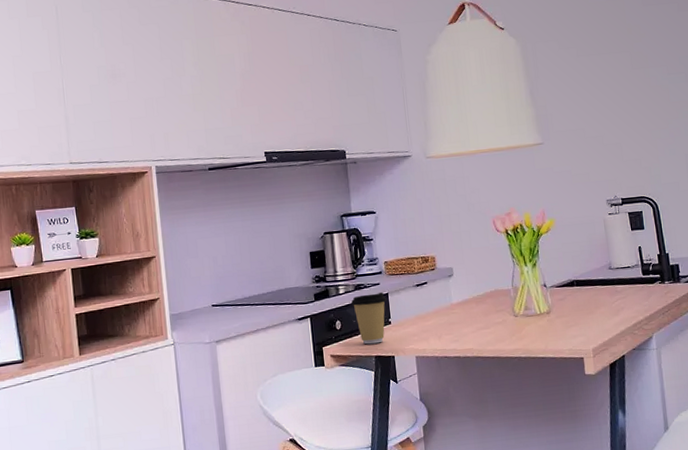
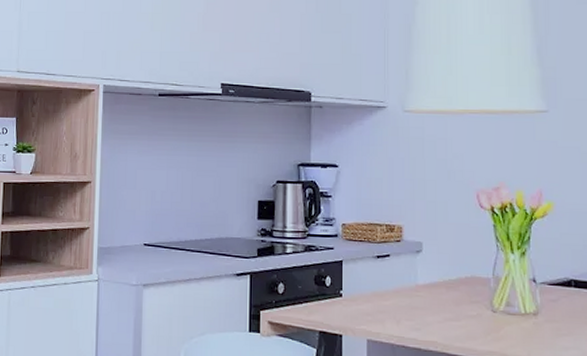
coffee cup: present [350,292,387,345] -> none [298,258,340,317]

